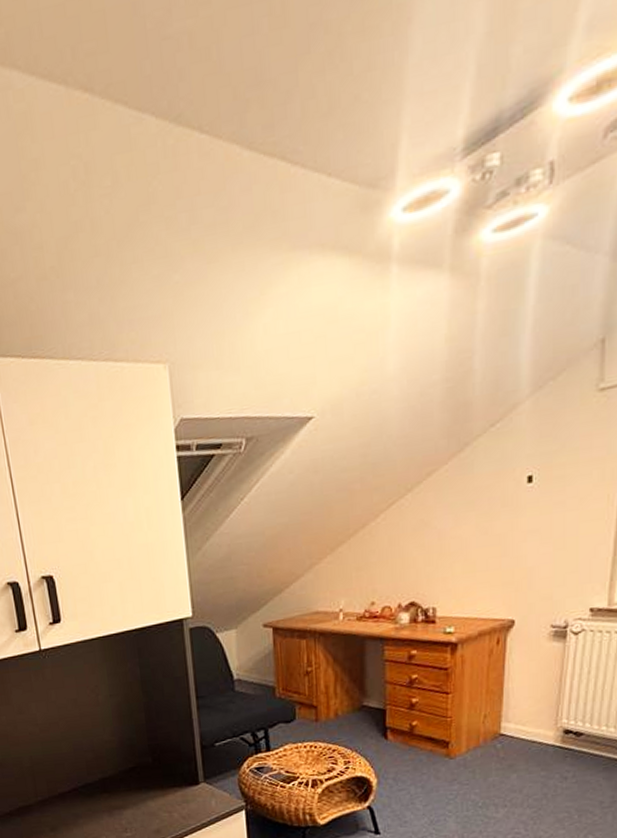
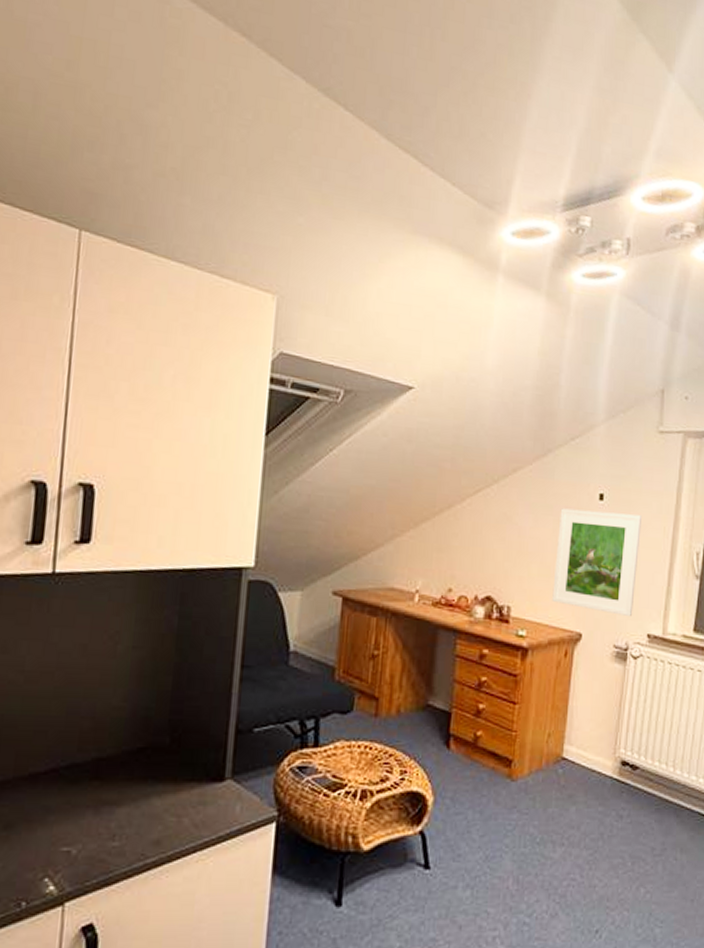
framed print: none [479,488,579,596] -> present [552,508,641,617]

